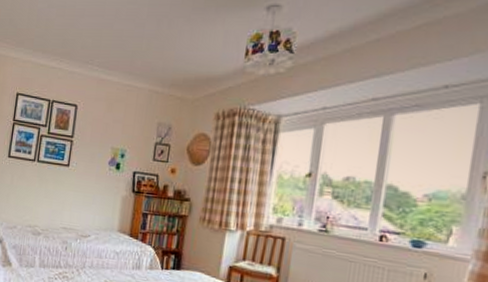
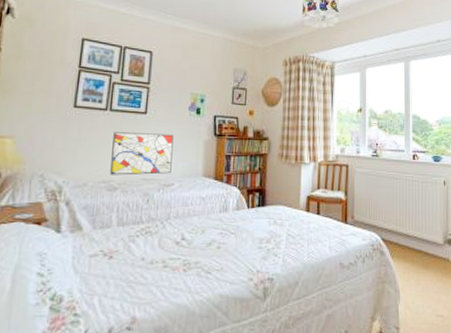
wall art: none [35,182,93,226] -> present [110,132,174,176]

